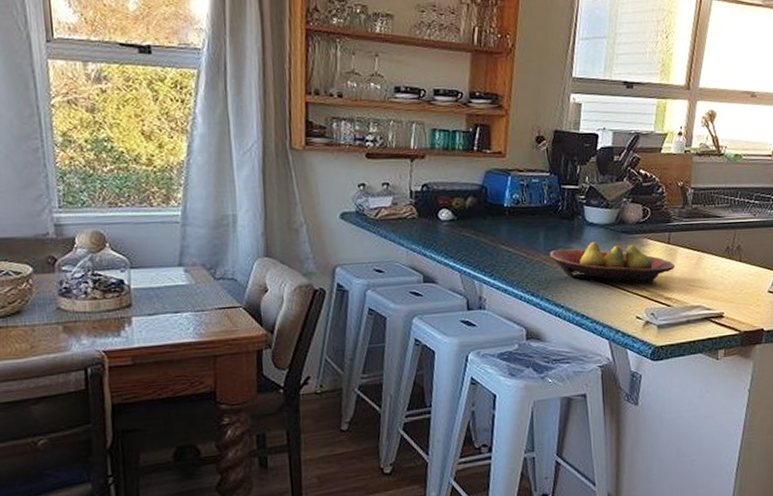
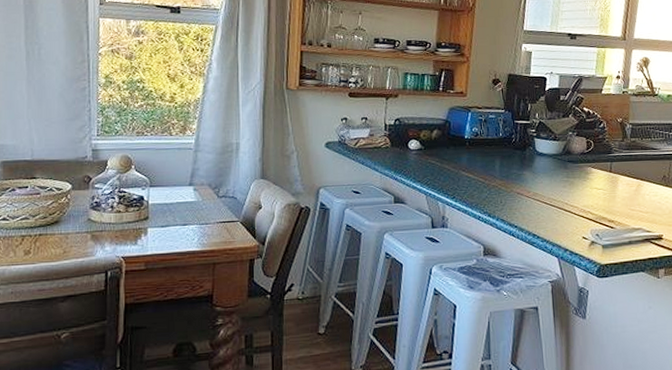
fruit bowl: present [549,241,675,284] -> none [504,169,616,208]

